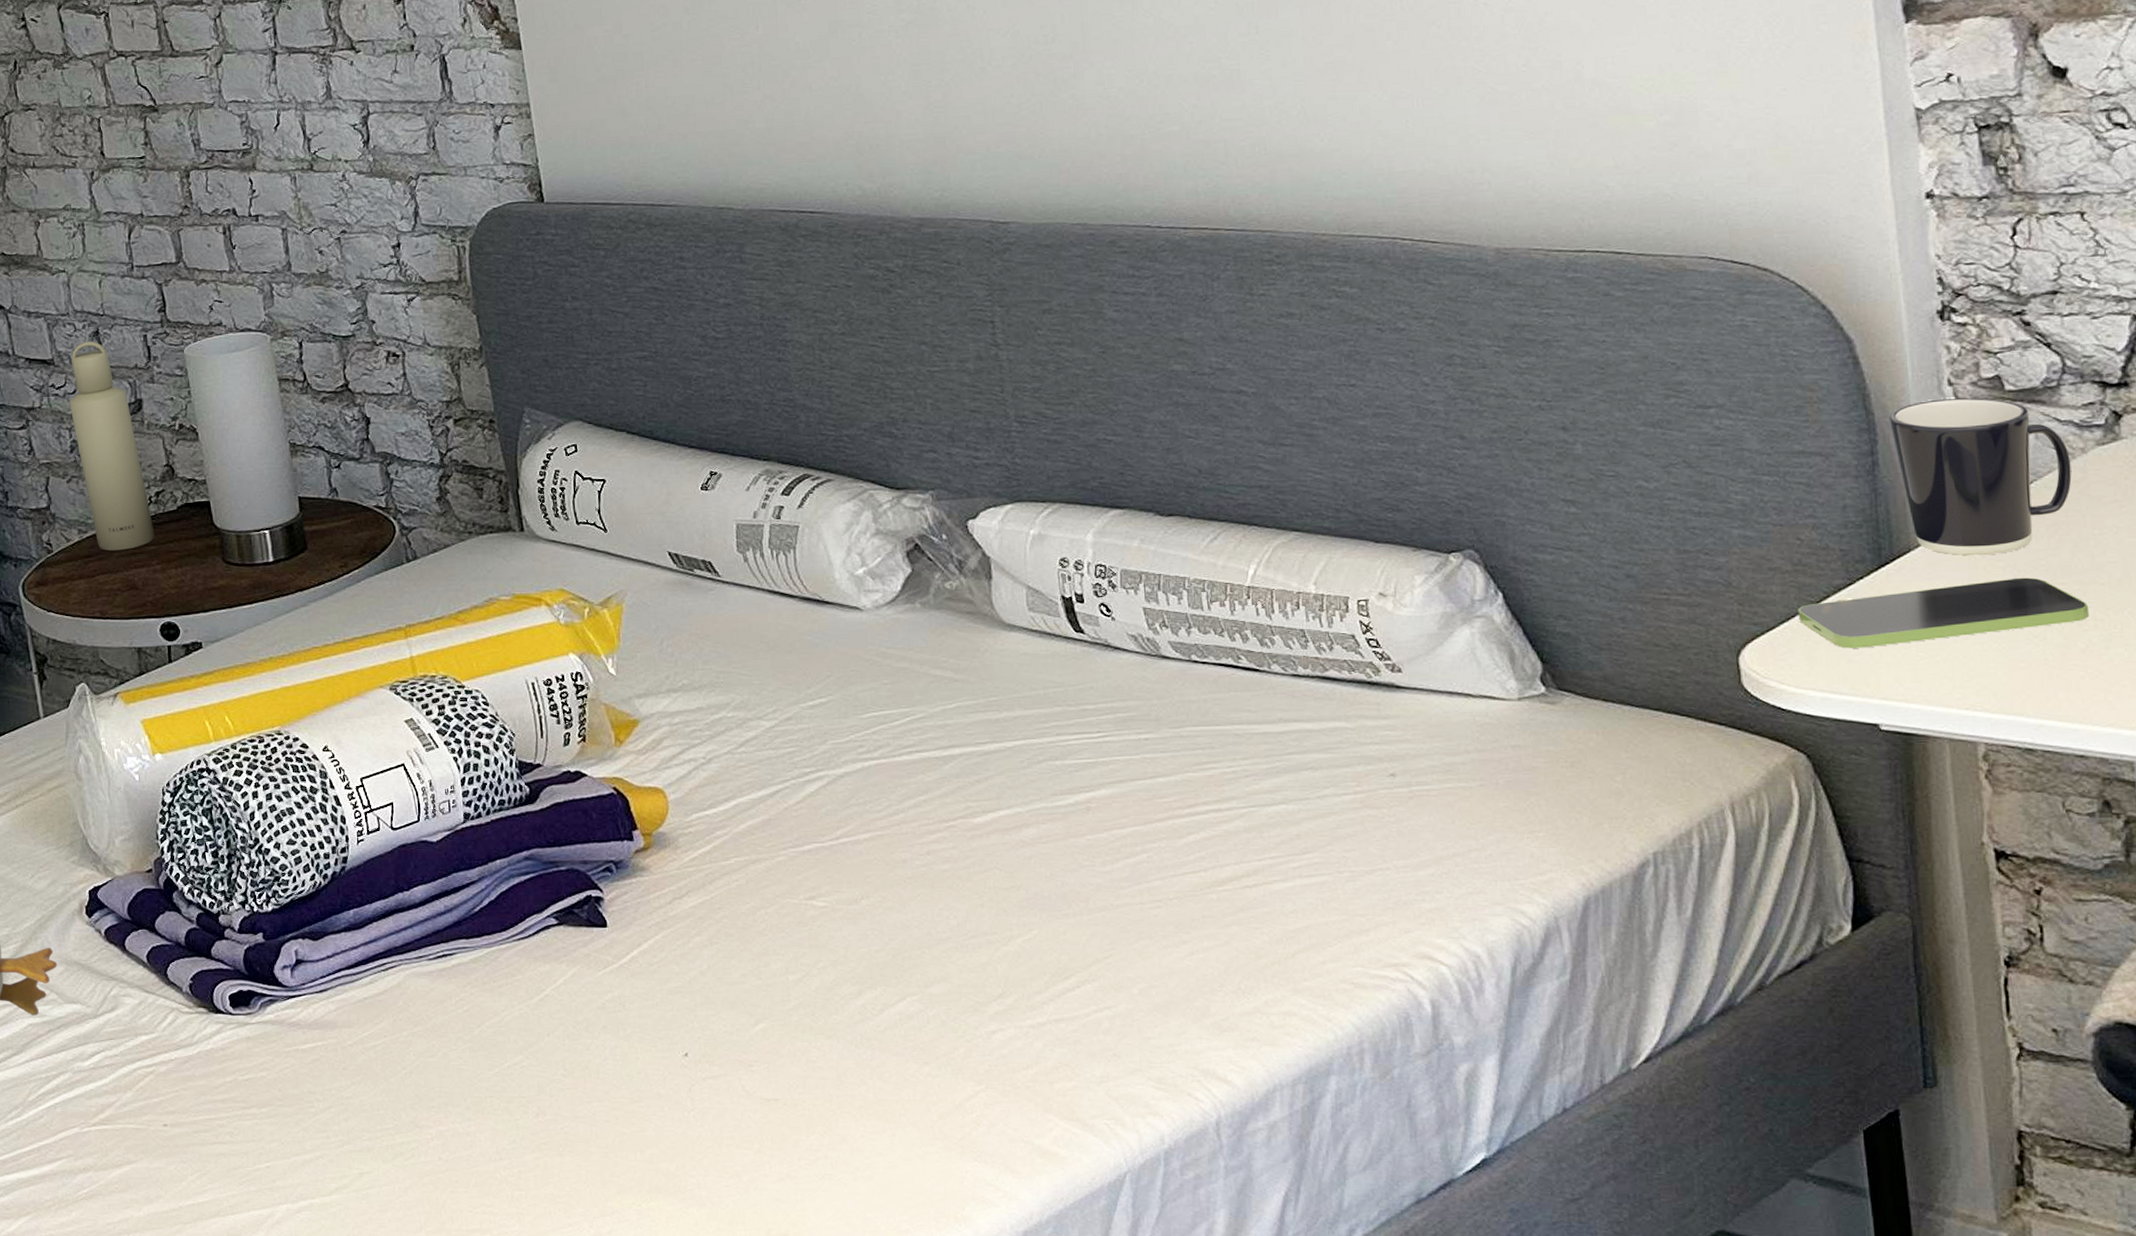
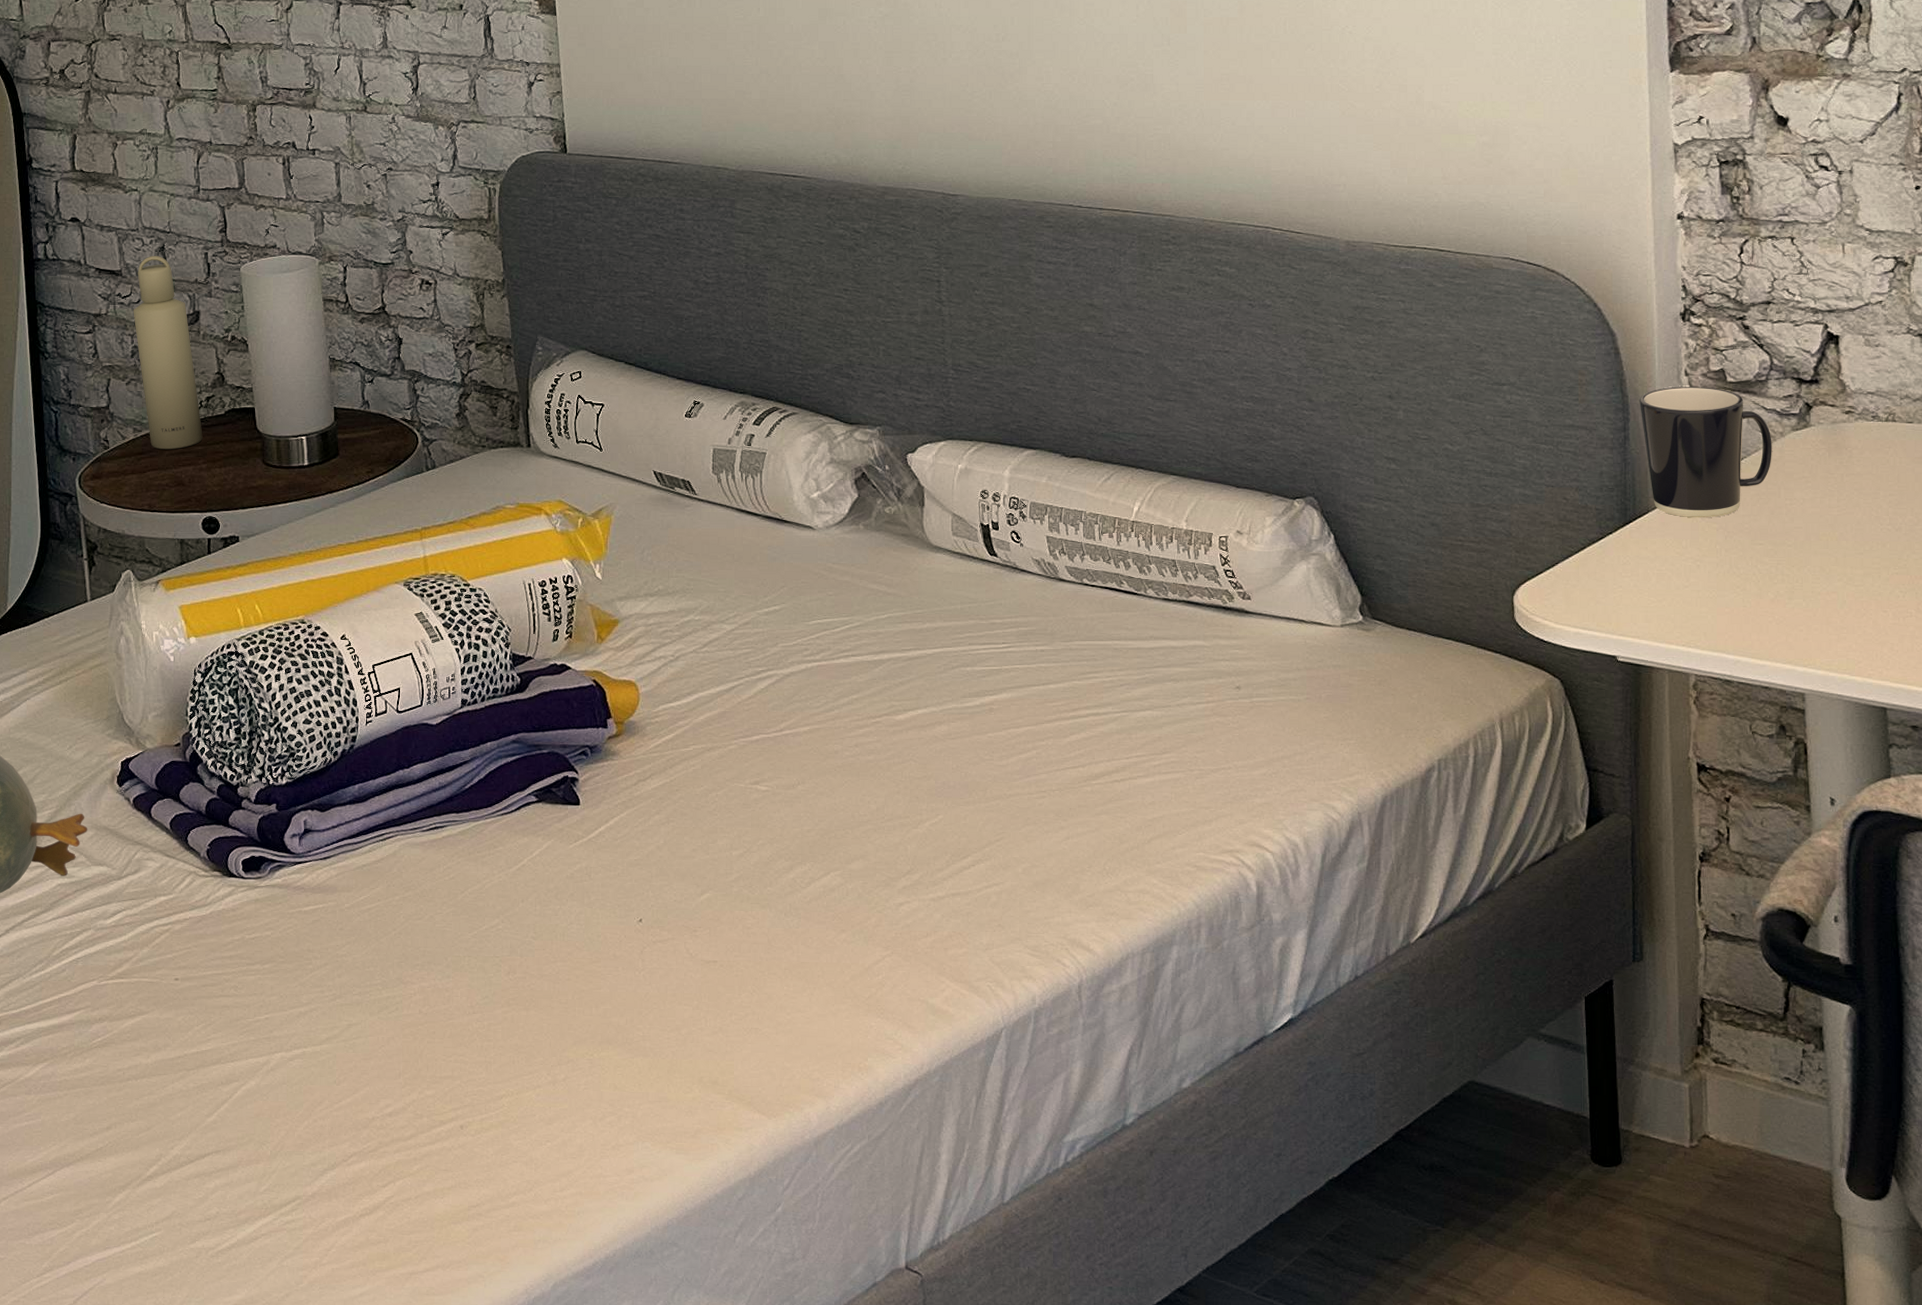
phone: present [1798,577,2090,649] -> none [1561,538,1779,592]

